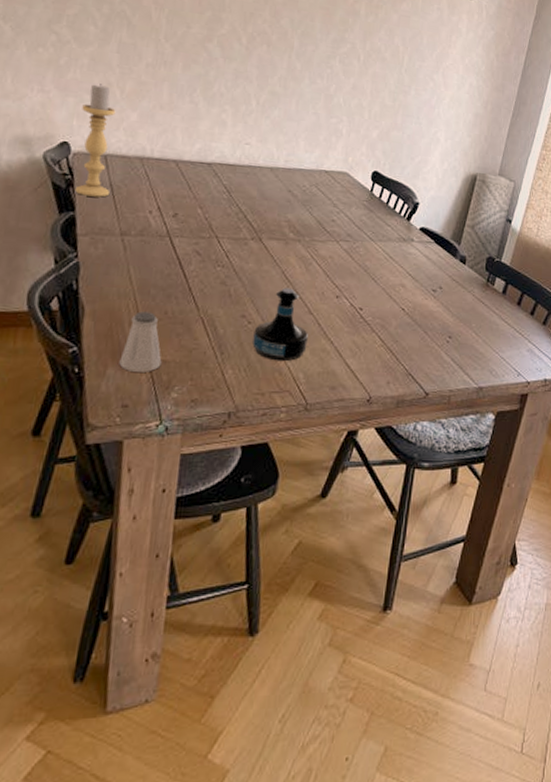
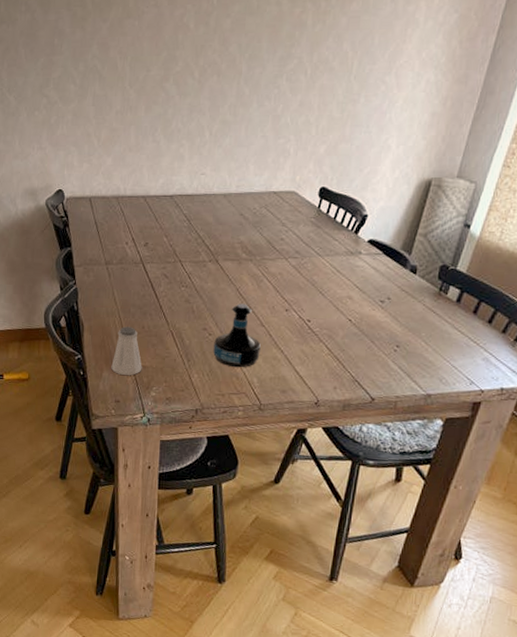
candle holder: present [75,84,116,197] -> none [70,135,95,234]

